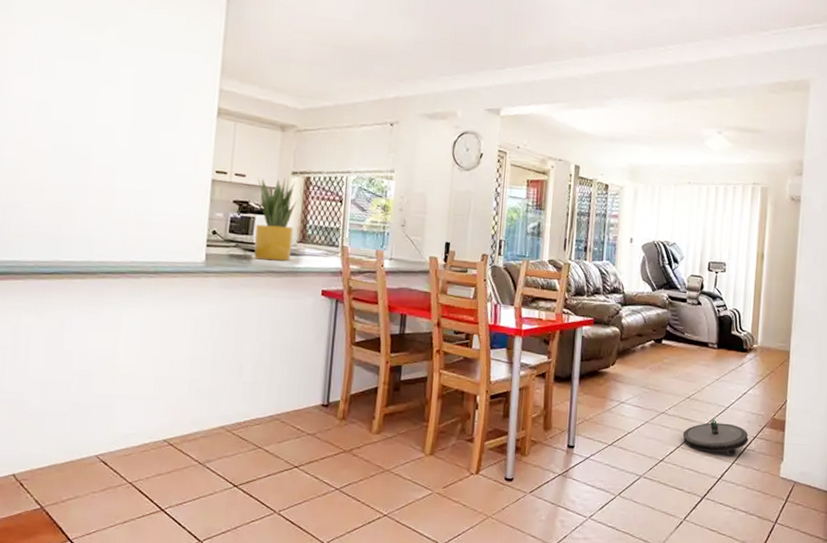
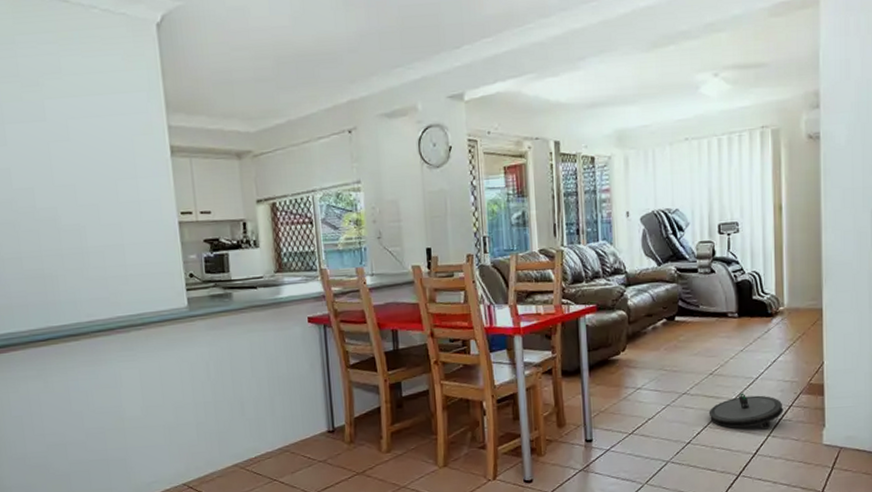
planter: present [254,177,297,261] -> none [224,207,271,296]

